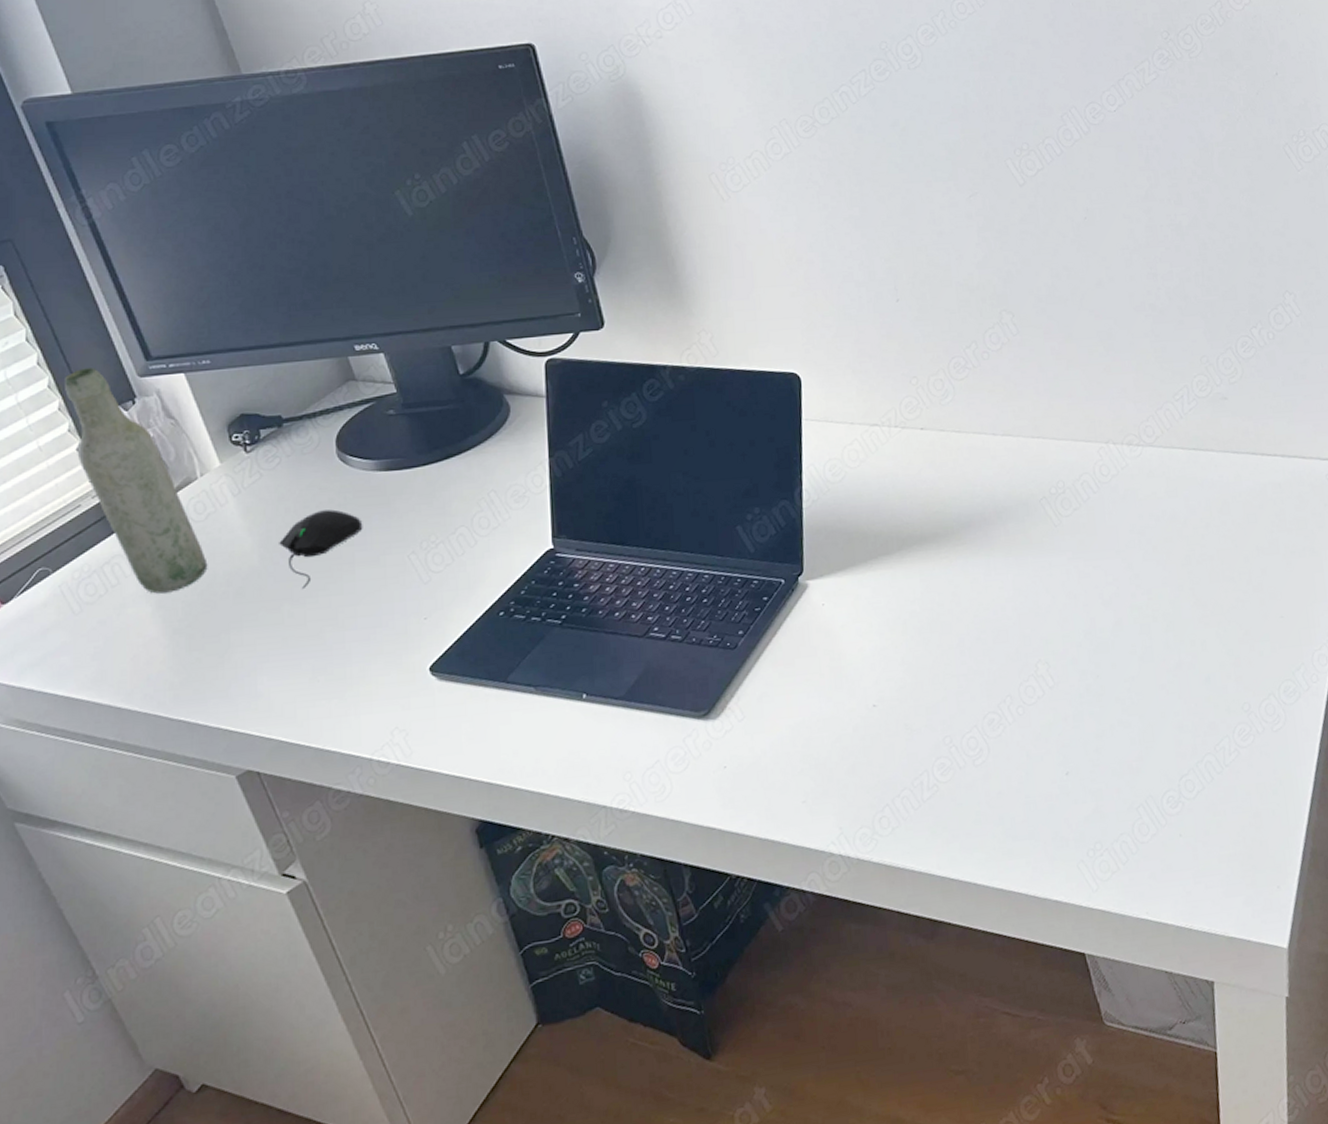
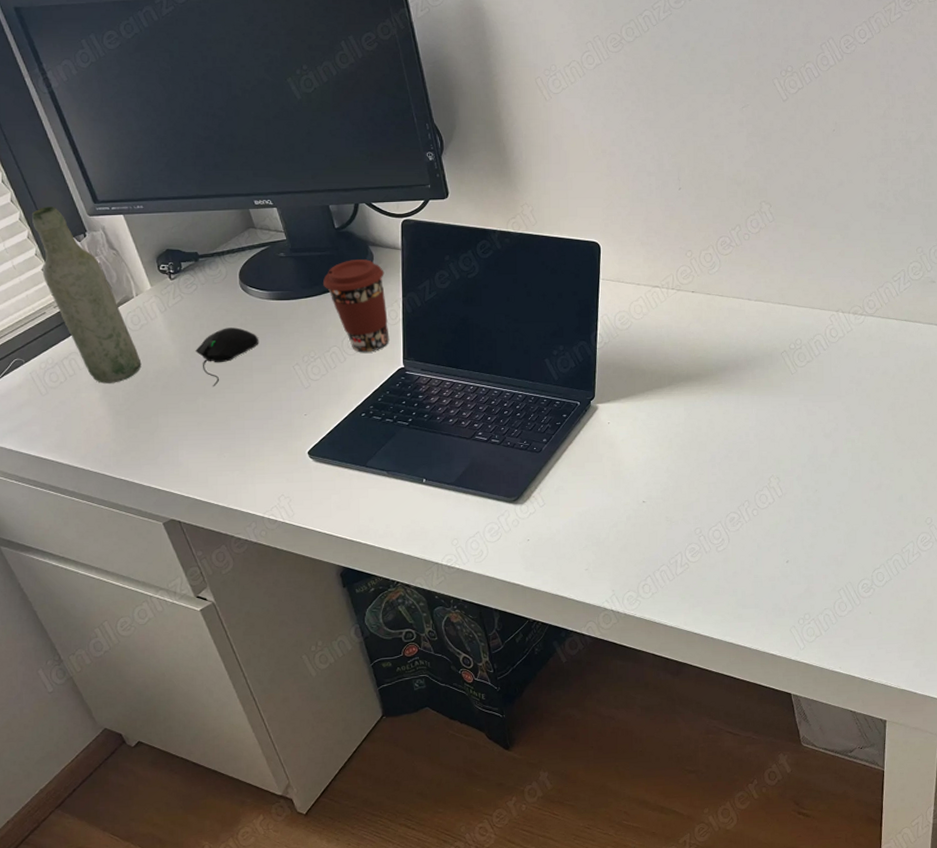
coffee cup: none [445,412,534,533] -> present [323,259,390,353]

